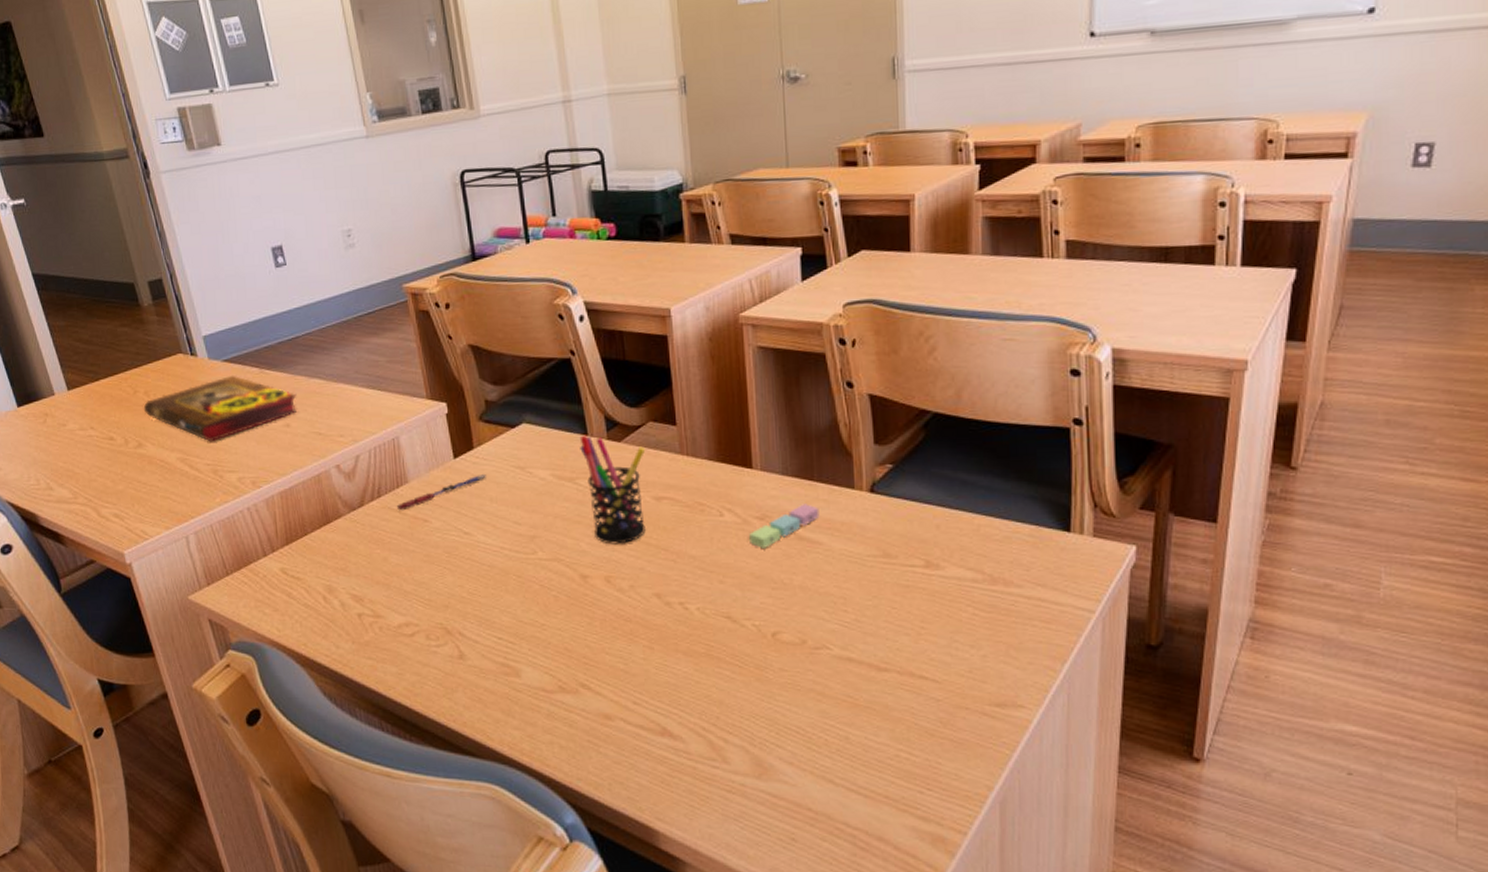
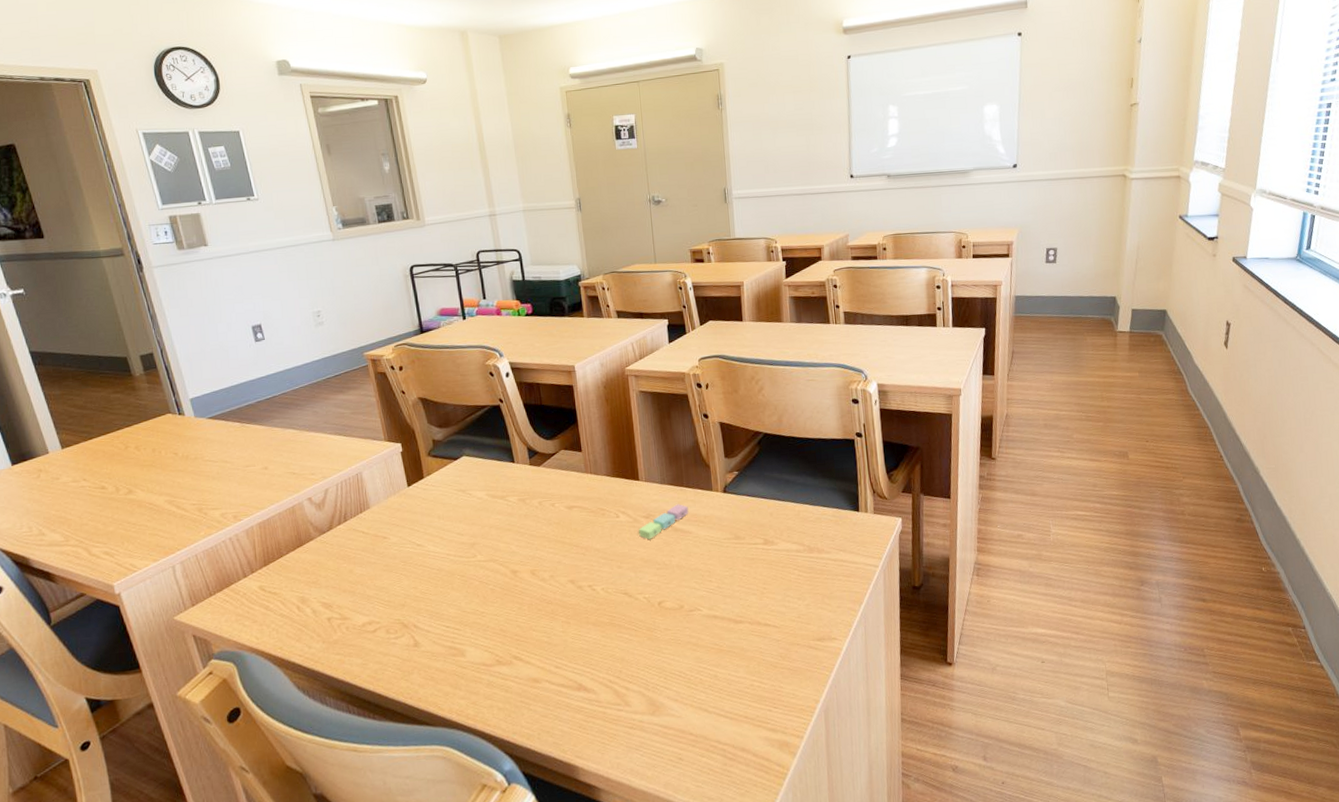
book: present [143,375,298,442] -> none [134,429,275,486]
pen: present [397,473,486,511] -> none [361,497,435,531]
pen holder: present [579,435,646,545] -> none [508,462,561,545]

